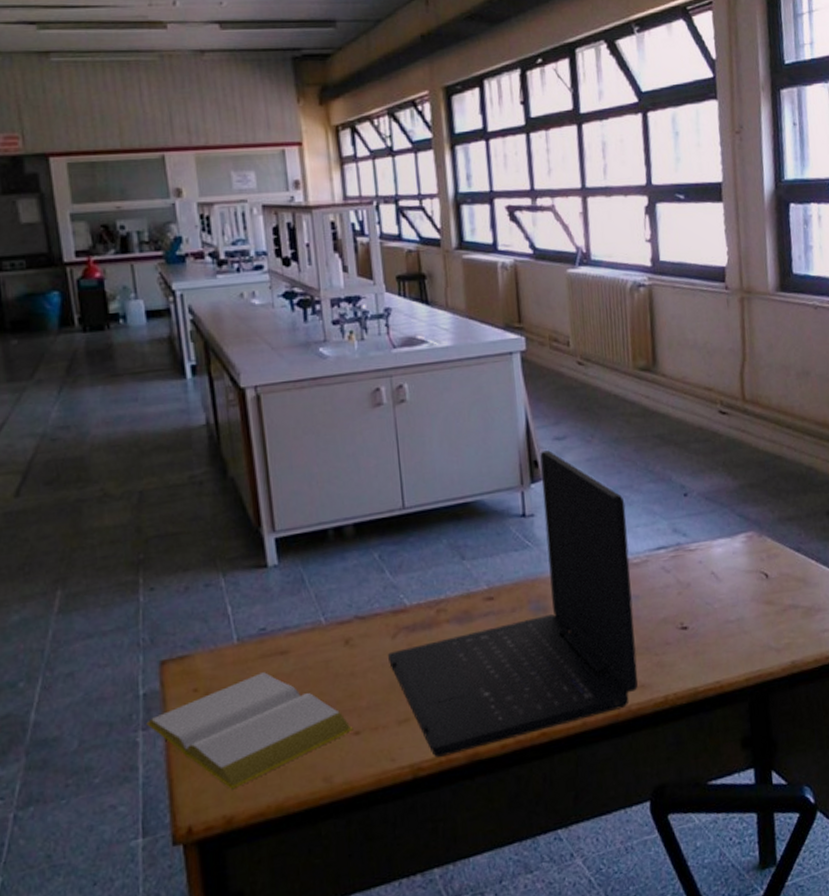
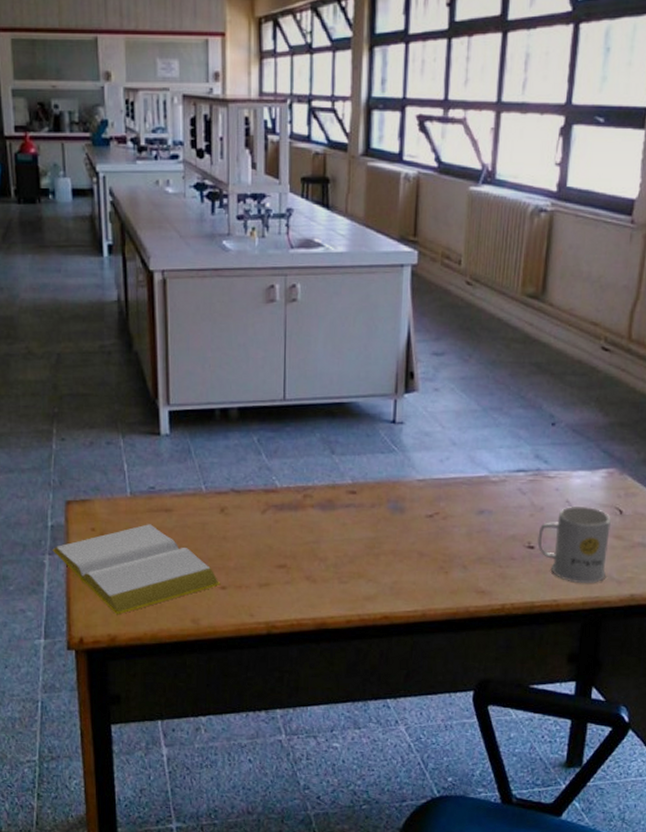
laptop: present [387,450,639,758] -> none [256,364,493,621]
mug: none [689,575,764,659] -> present [537,507,611,583]

